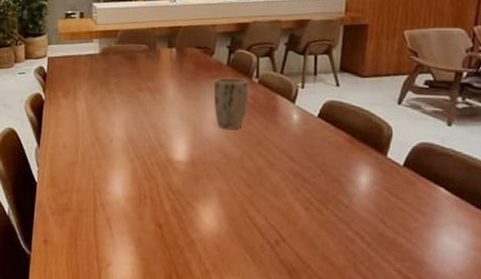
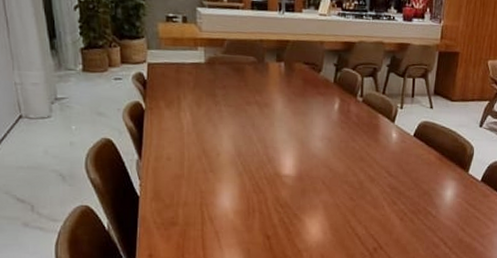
plant pot: present [213,77,248,129] -> none [320,95,353,145]

